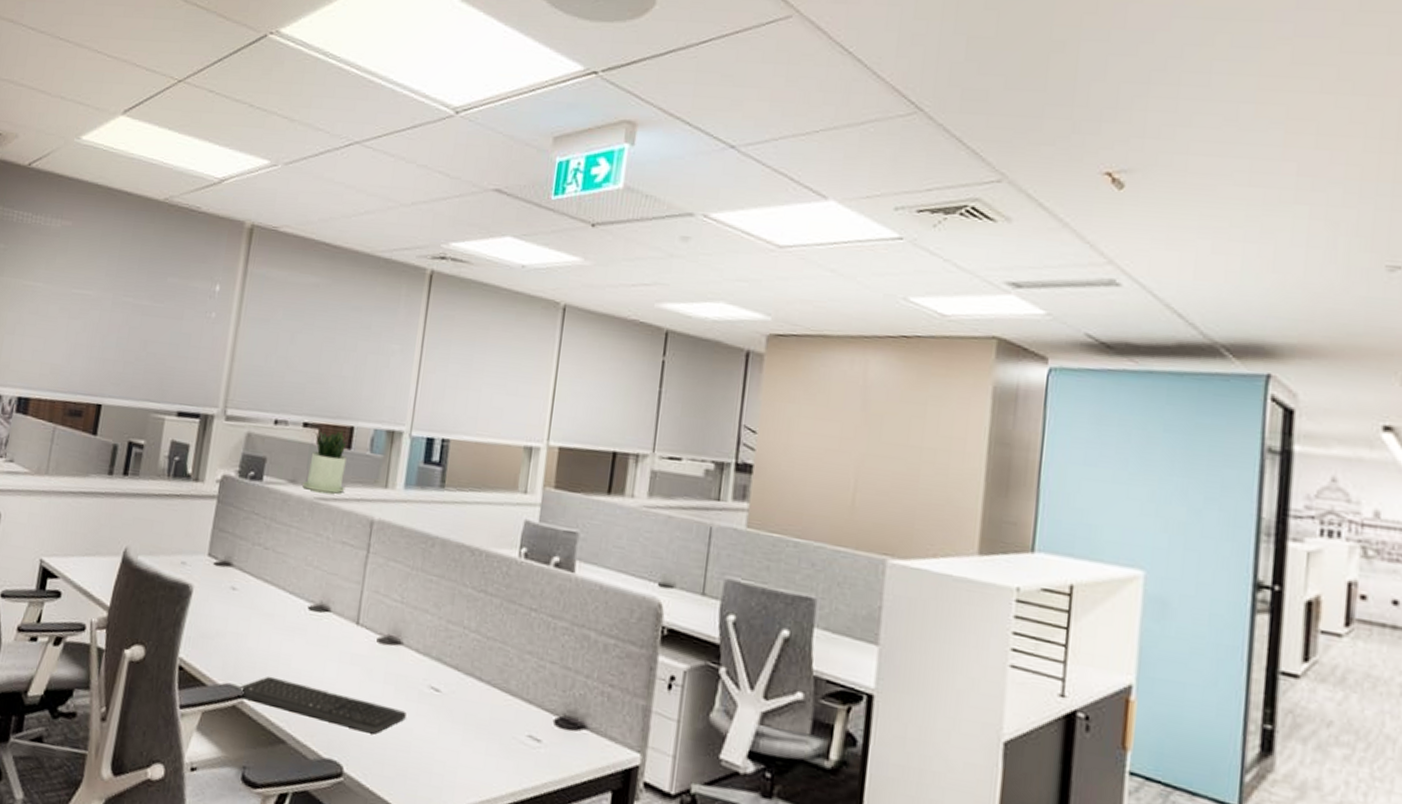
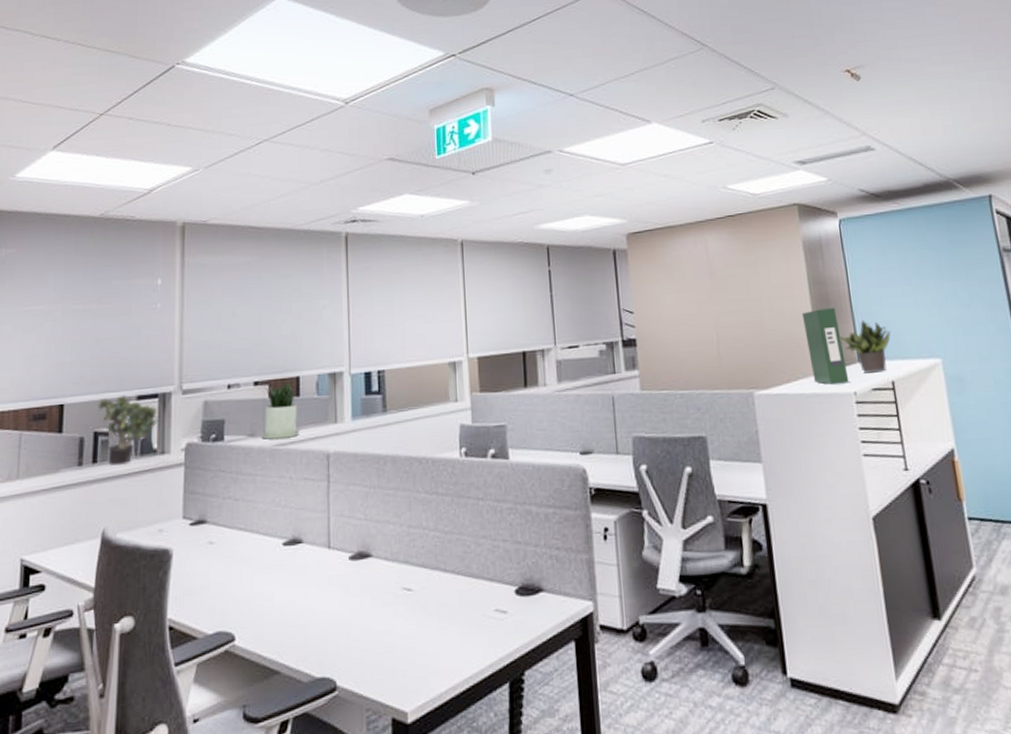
potted plant: none [133,406,198,485] -> present [95,394,160,466]
computer keyboard: present [238,676,406,734] -> none [227,614,386,645]
binder: none [967,475,1017,575] -> present [801,308,849,385]
potted plant: none [1014,501,1085,571] -> present [840,320,891,374]

